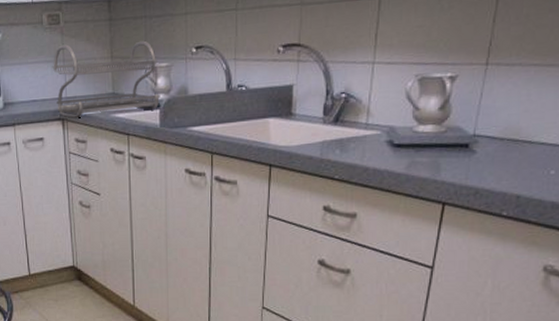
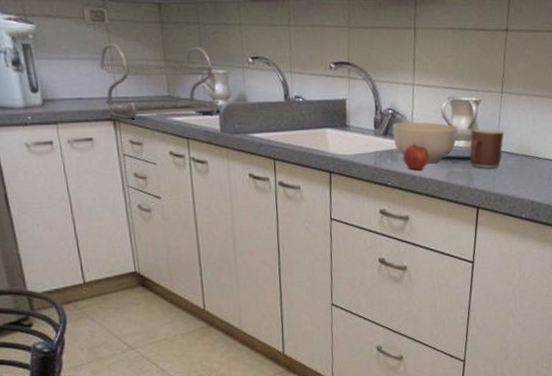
bowl: none [344,105,426,152] -> present [392,121,458,163]
fruit: none [355,130,386,161] -> present [403,143,429,170]
mug: none [438,109,487,157] -> present [469,129,505,168]

